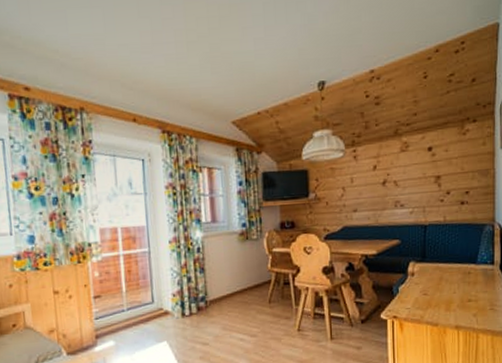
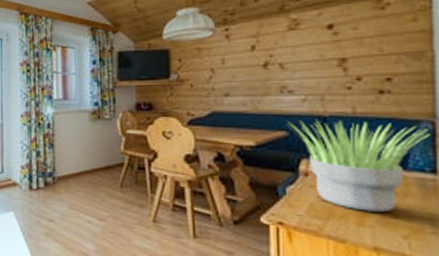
potted plant: none [400,227,491,299] -> present [287,120,430,212]

